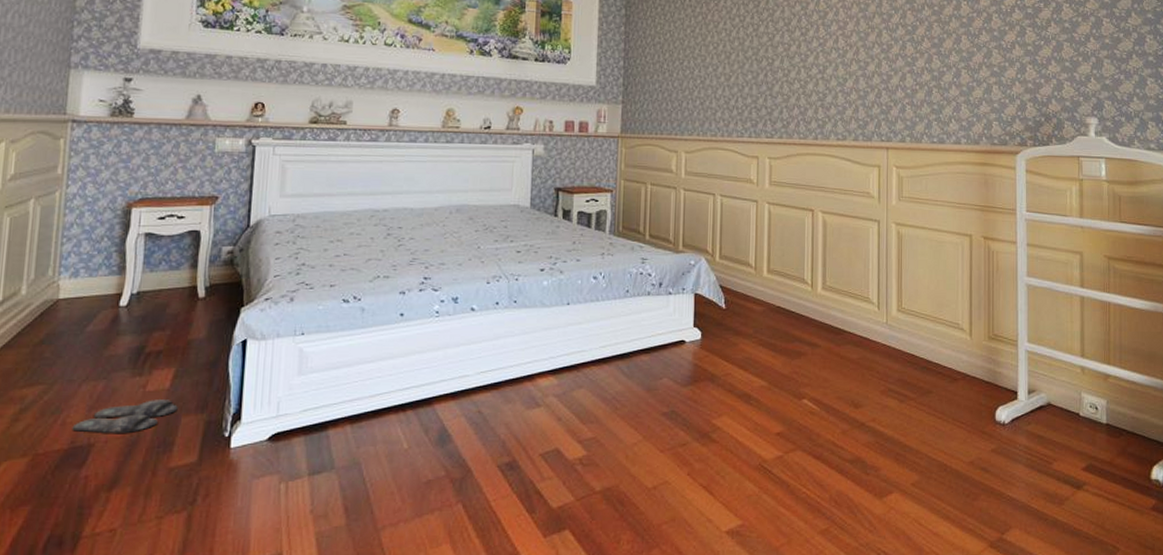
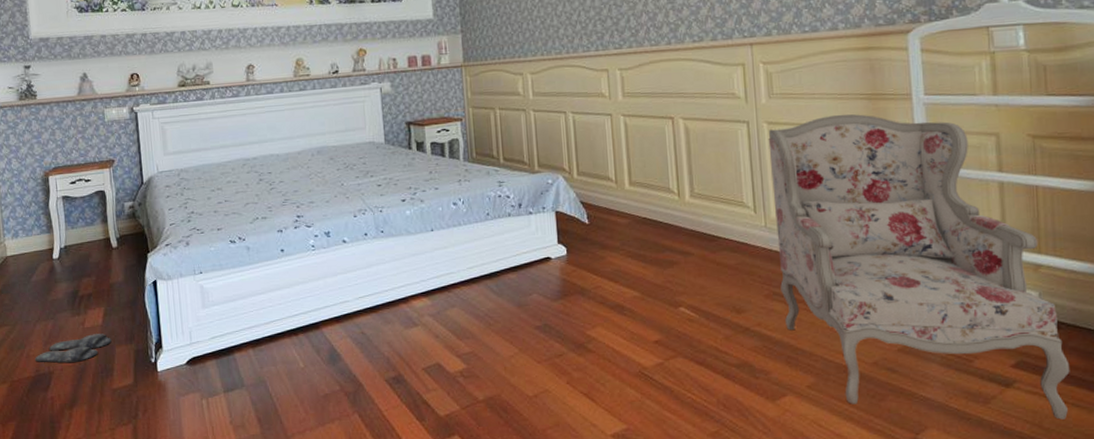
armchair: none [895,222,1128,521] -> present [768,114,1070,420]

